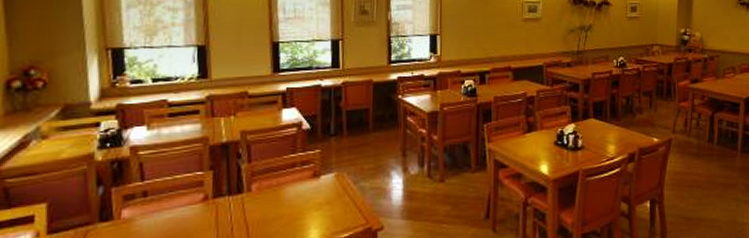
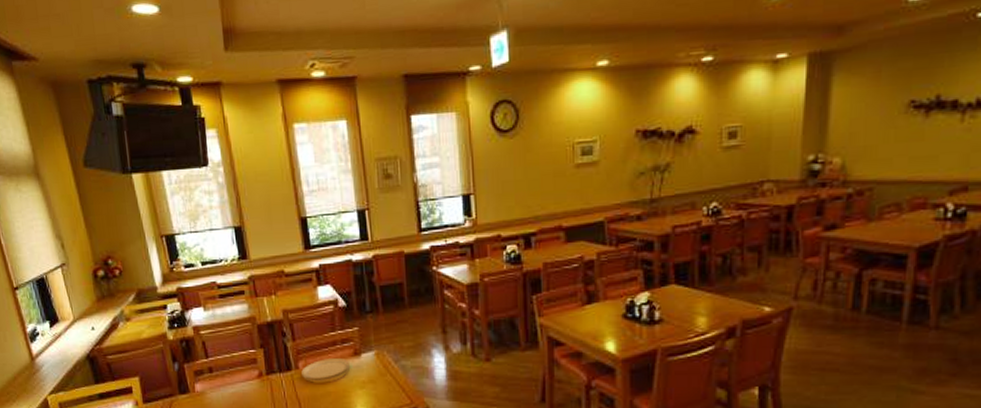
plate: none [254,180,308,206] -> present [301,358,351,383]

